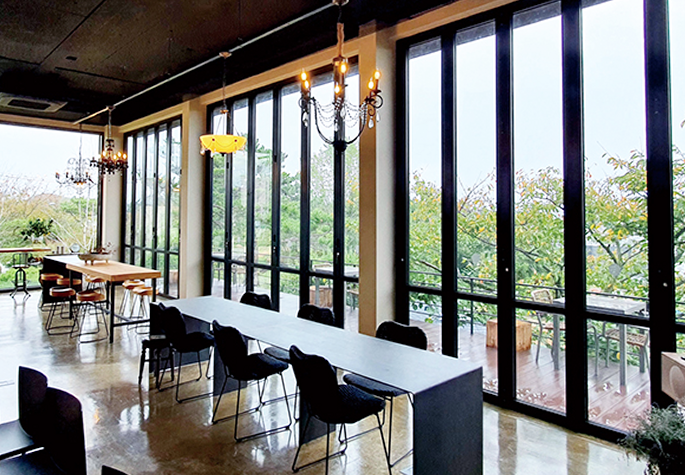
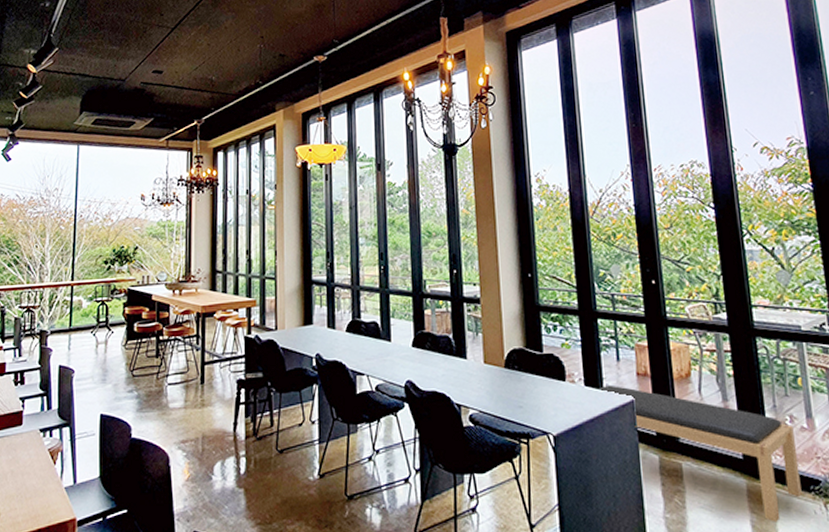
bench: none [454,354,610,466] -> present [598,385,802,522]

